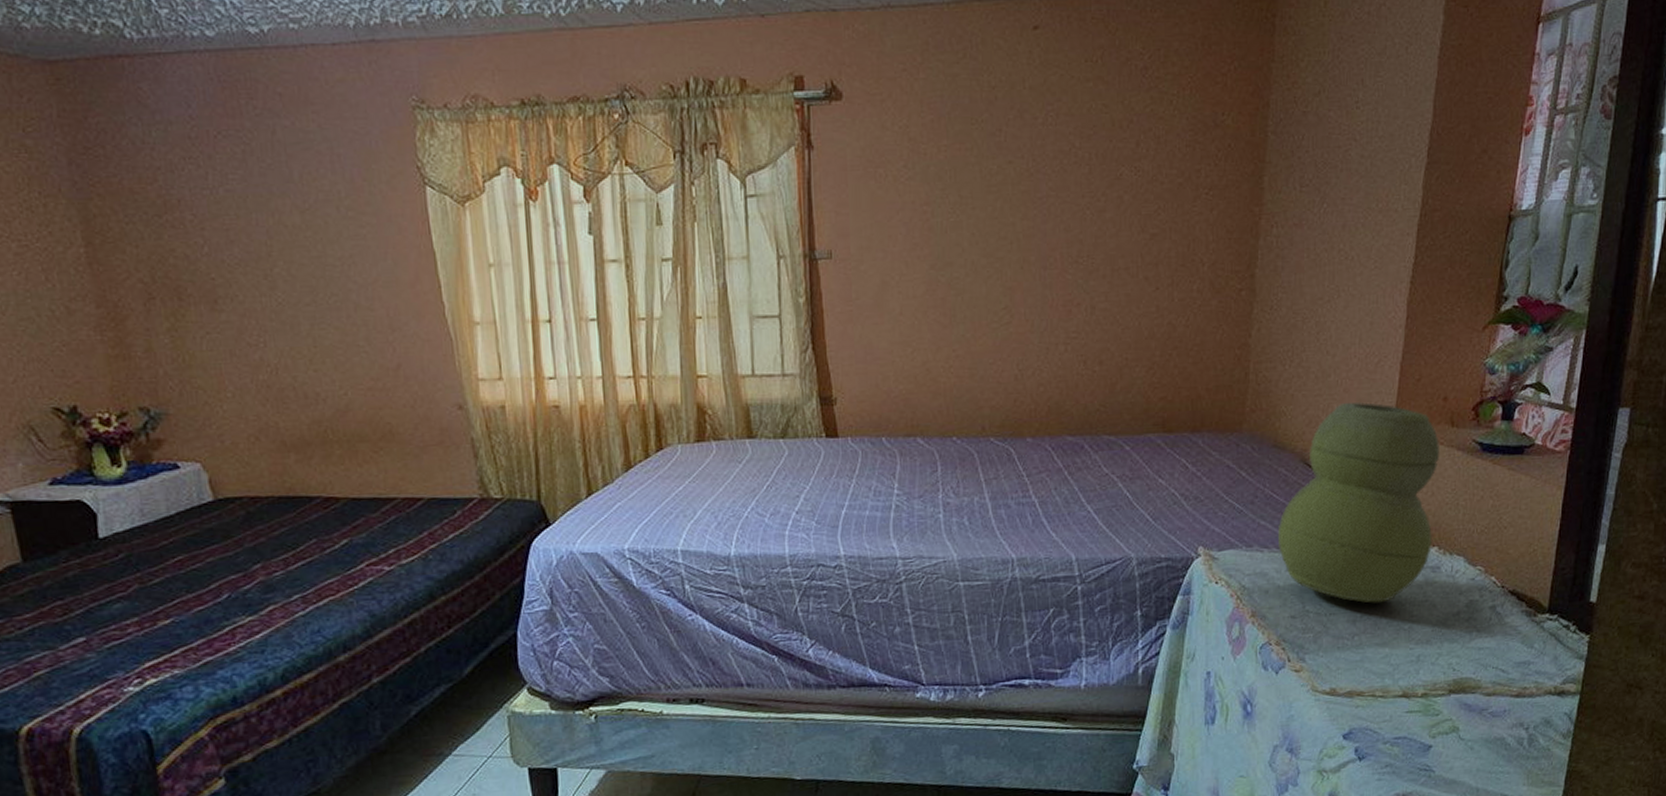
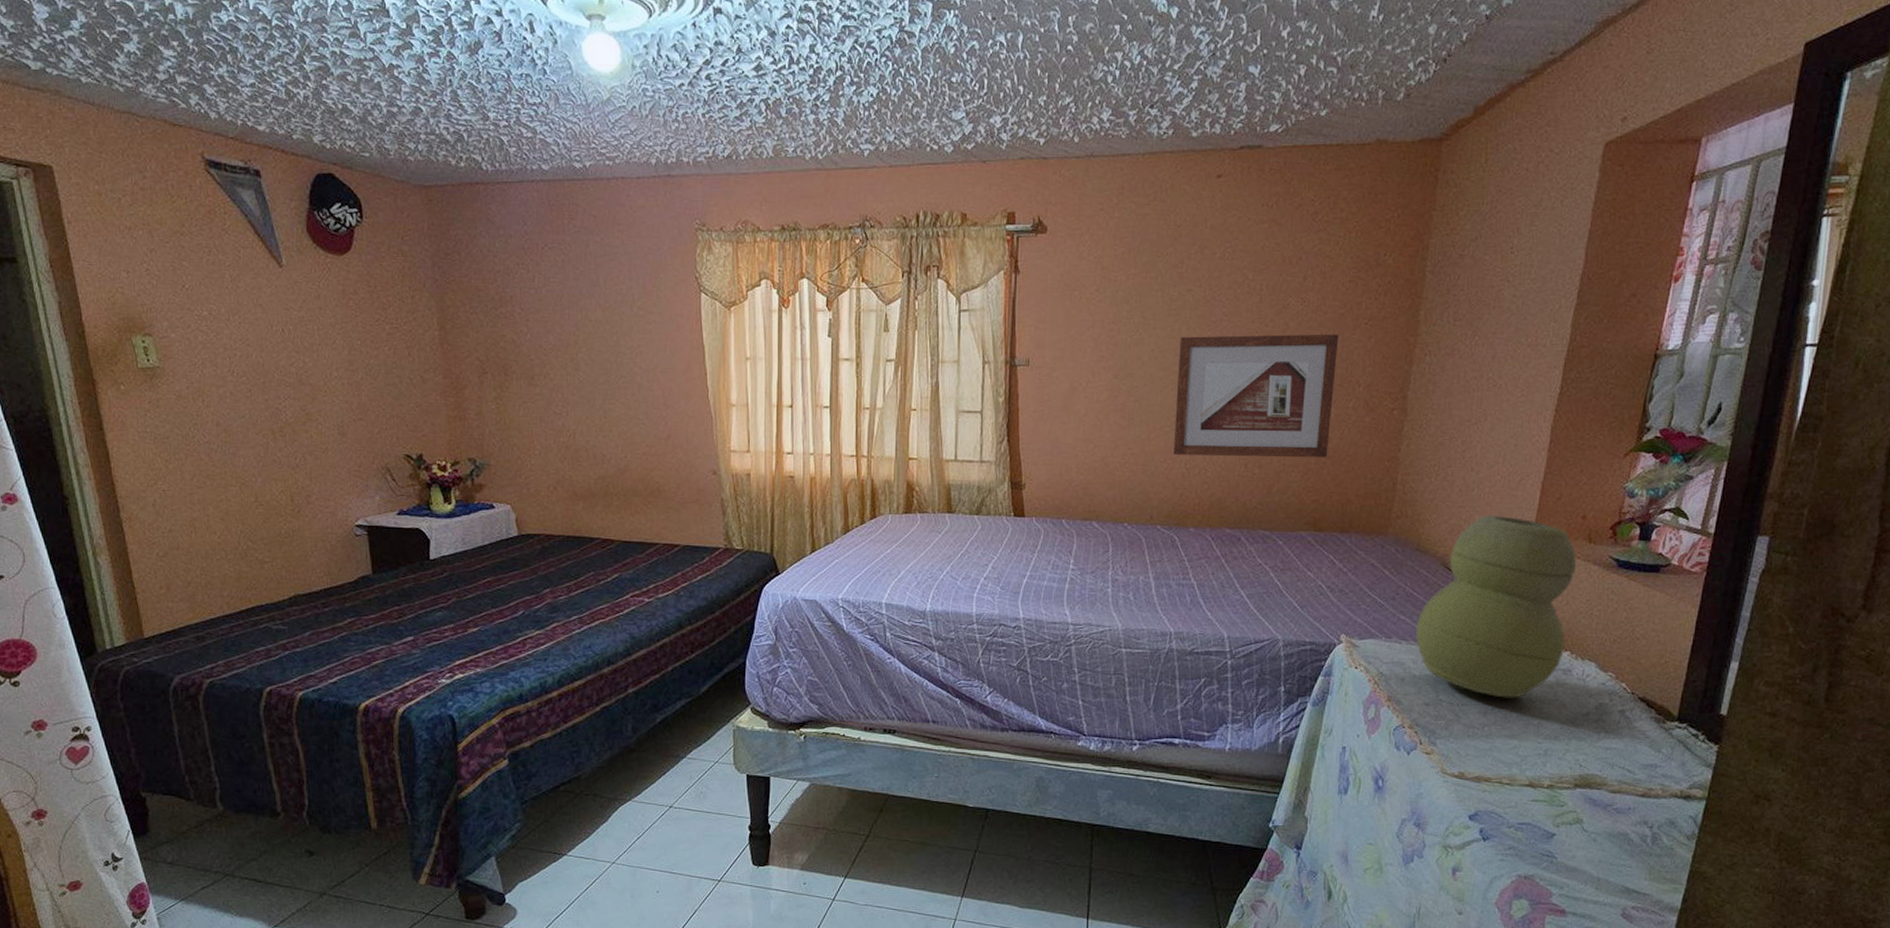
picture frame: none [1002,207,1179,355] -> present [1172,334,1339,458]

